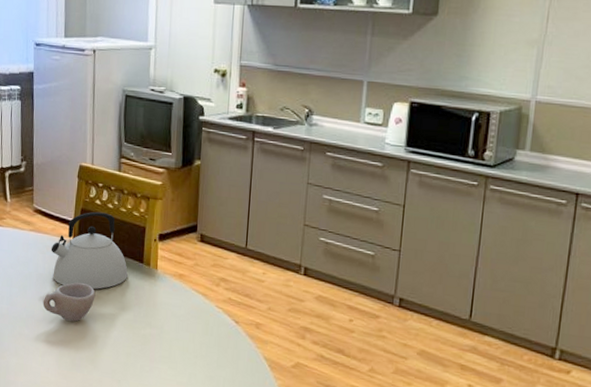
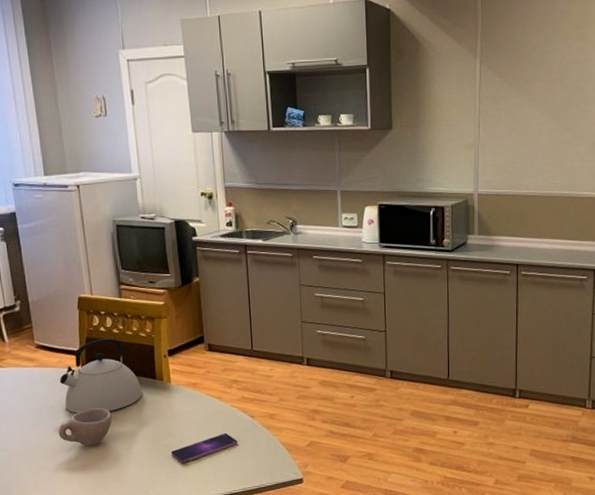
smartphone: none [148,334,218,359] -> present [171,433,238,463]

